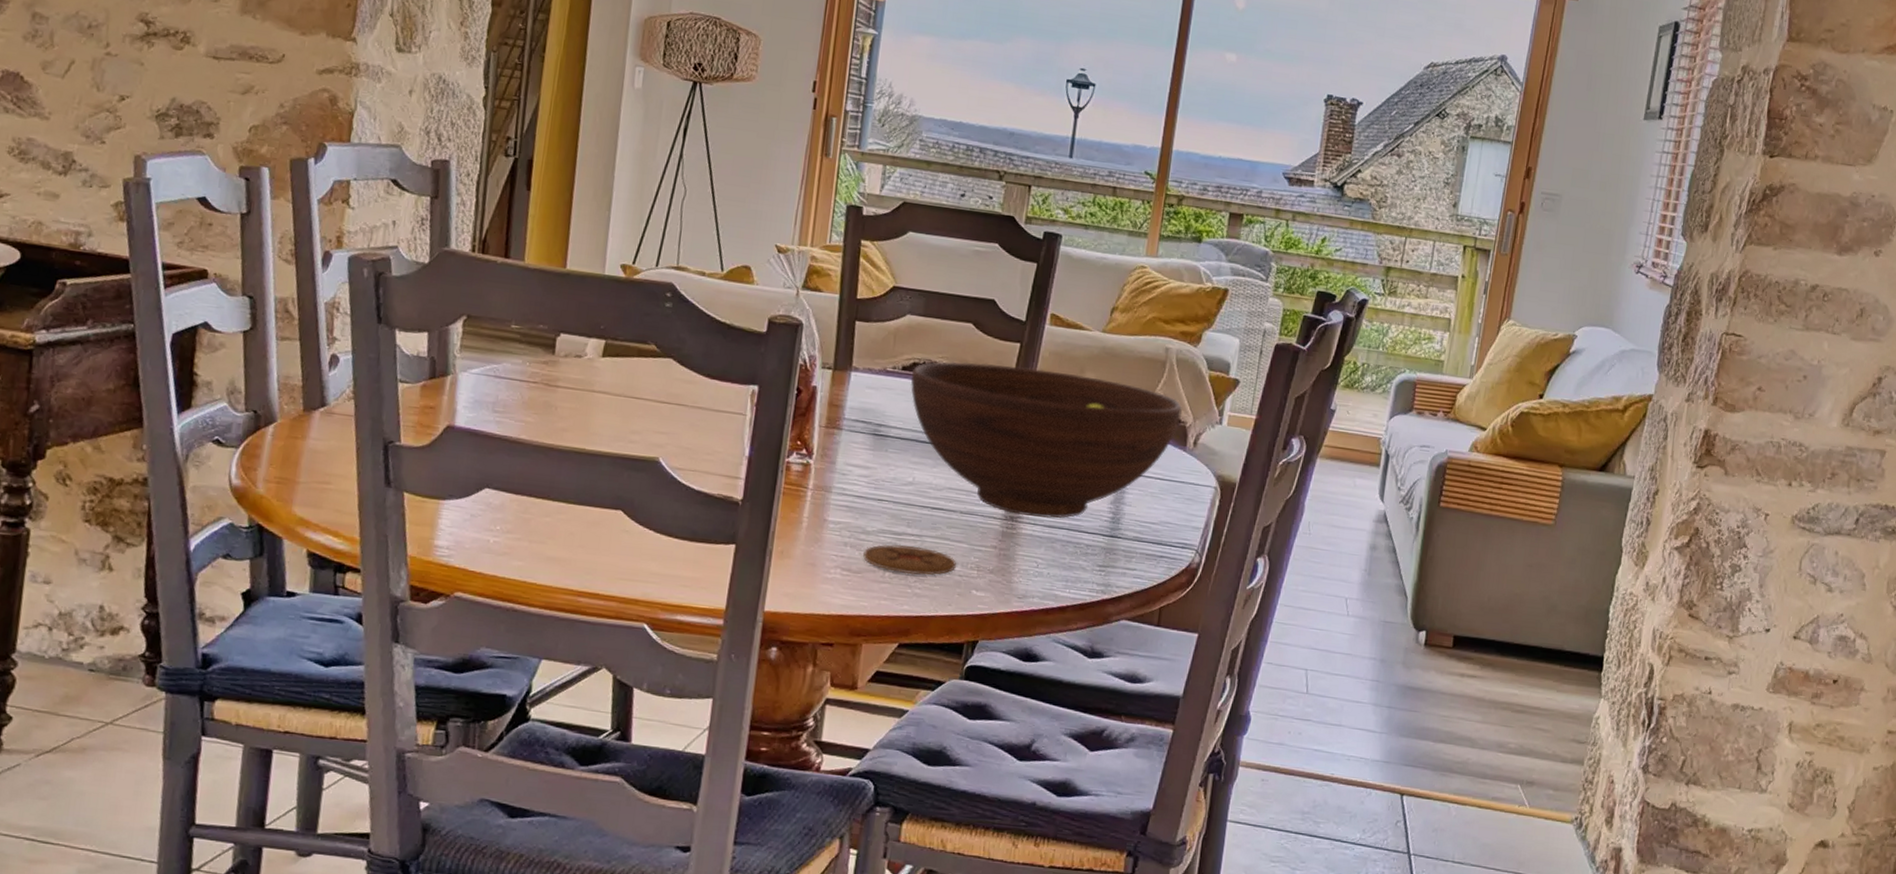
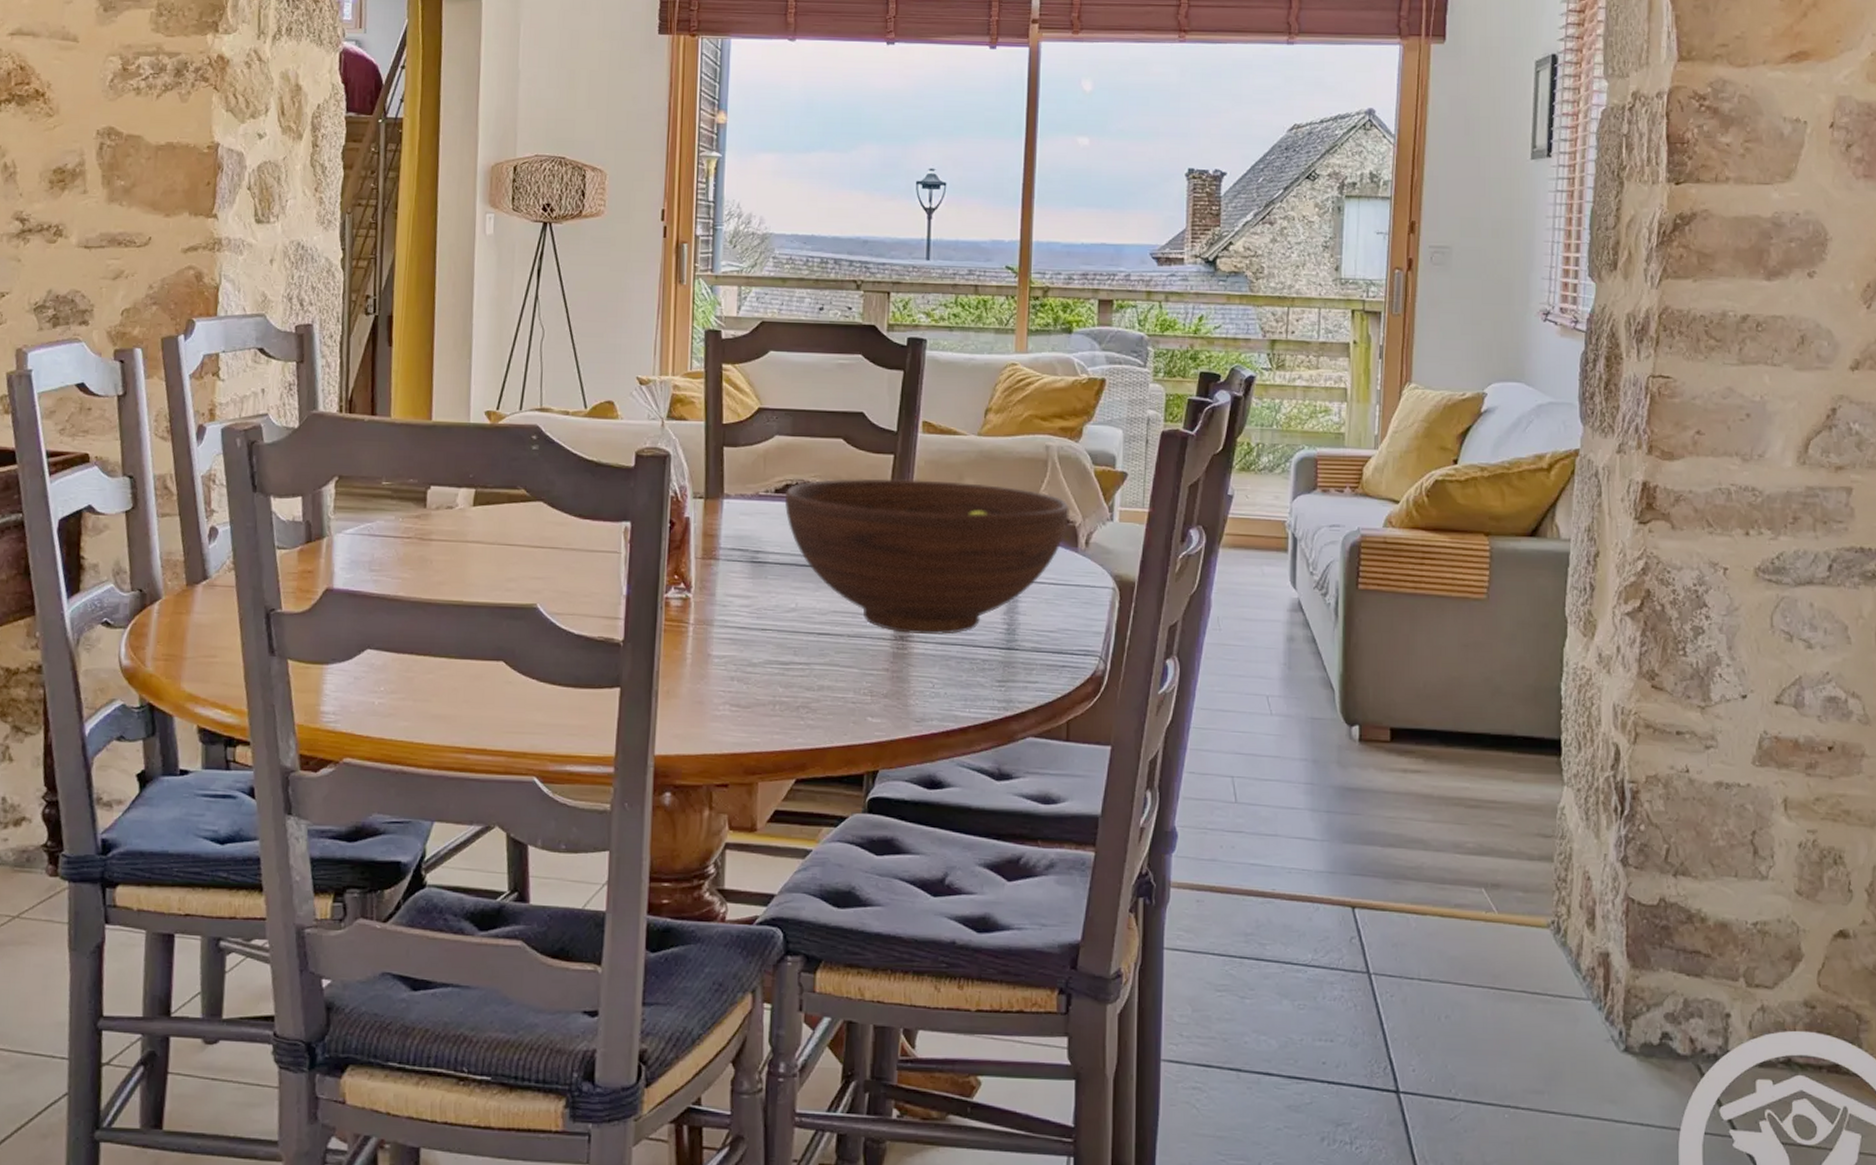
coaster: present [863,544,956,575] -> none [751,674,848,706]

